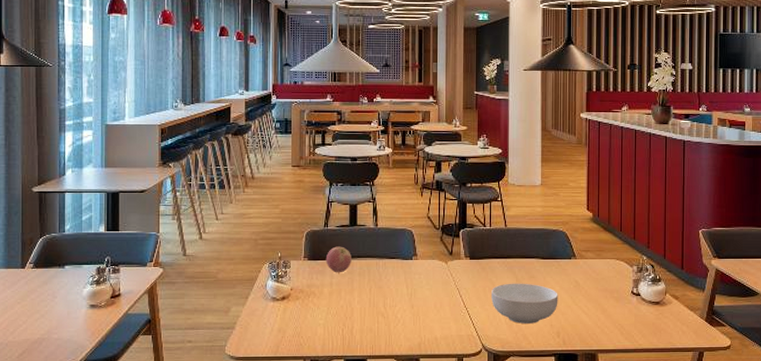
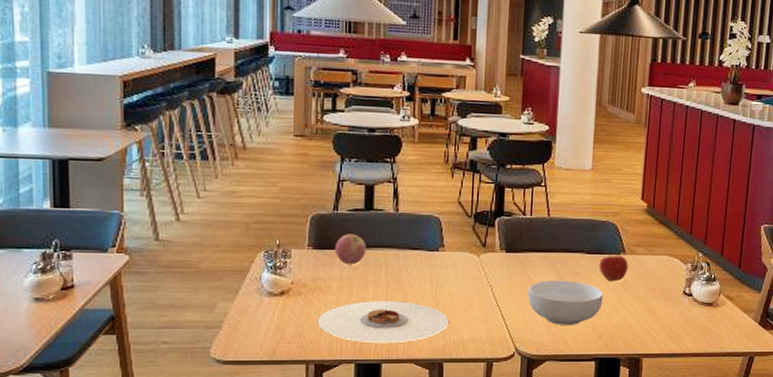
plate: none [313,304,424,341] -> present [318,301,450,344]
apple: none [553,256,579,284] -> present [599,251,628,282]

